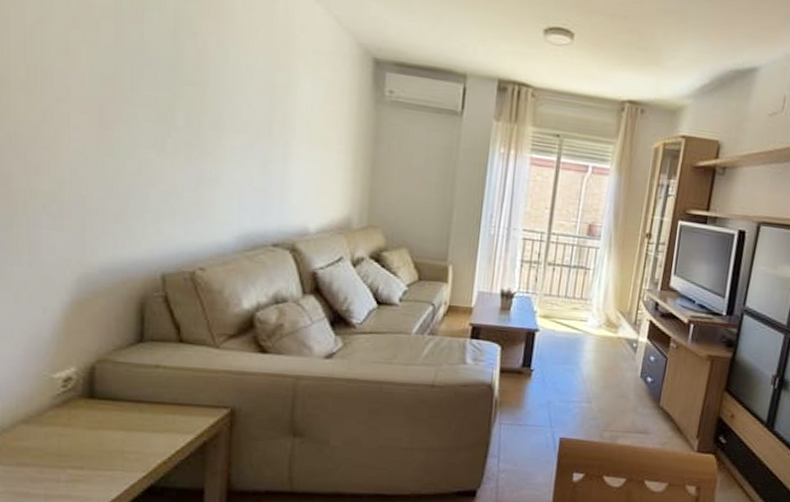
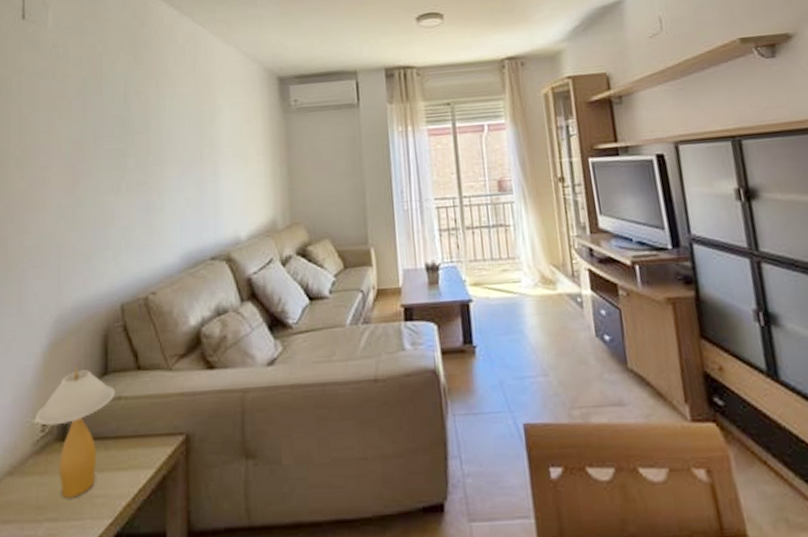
table lamp: none [55,328,153,452] -> present [36,366,116,500]

